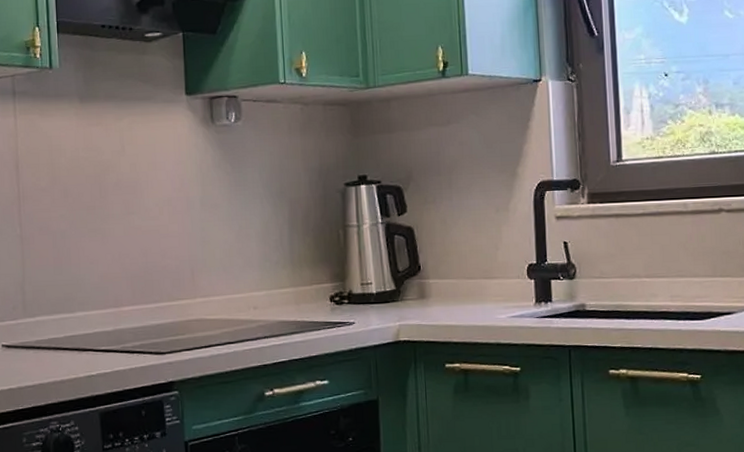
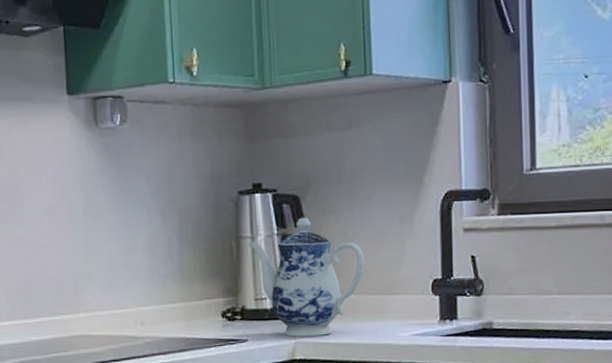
teapot: none [354,206,464,320] -> present [248,217,365,337]

